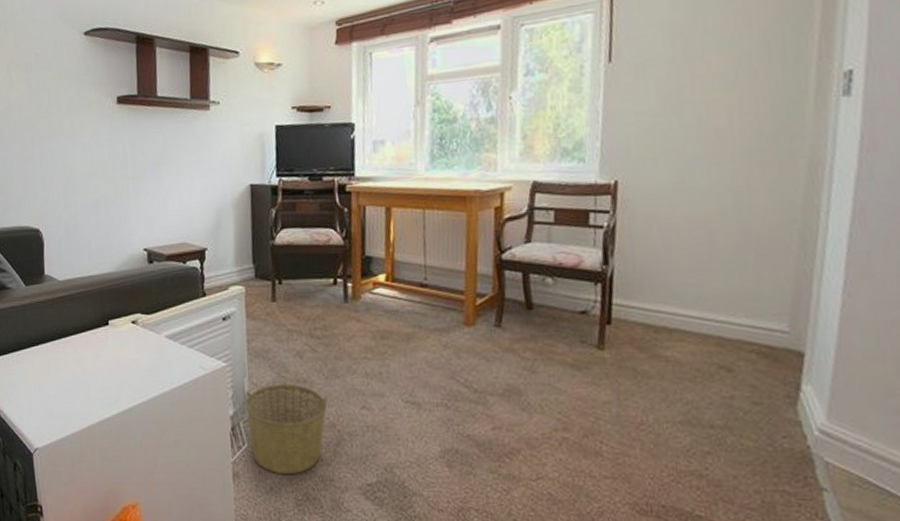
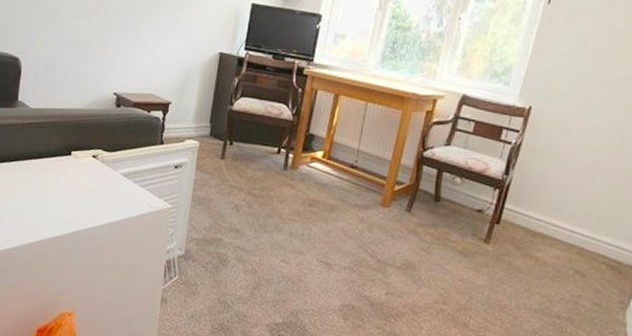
basket: present [244,383,328,475] -> none [180,229,254,308]

